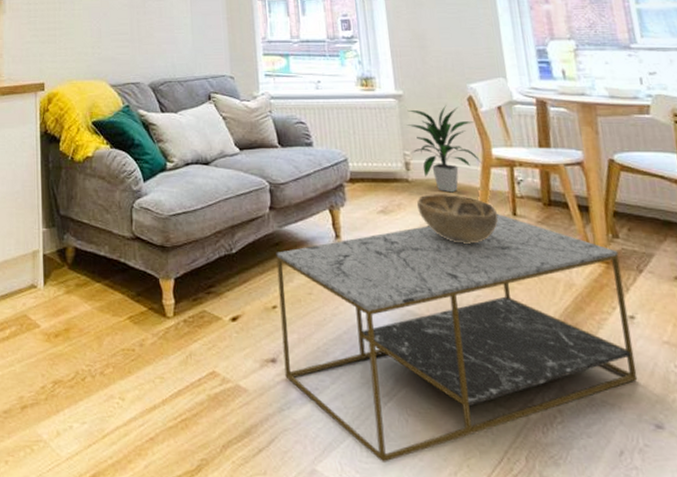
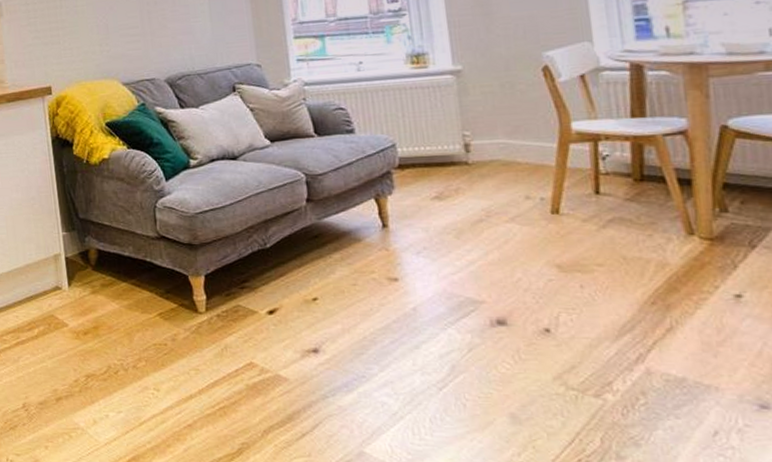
coffee table: present [276,213,638,462] -> none [315,192,741,444]
indoor plant: present [406,105,482,193] -> none [466,78,559,174]
decorative bowl: present [416,194,498,244] -> none [477,175,577,227]

